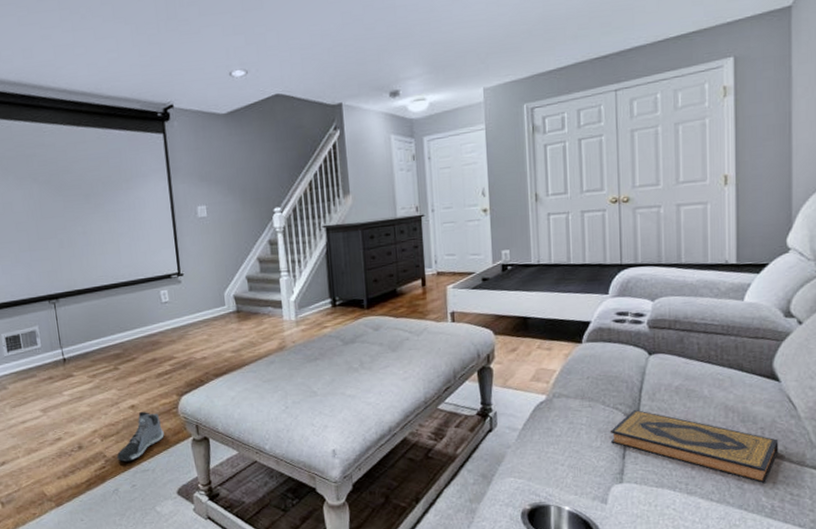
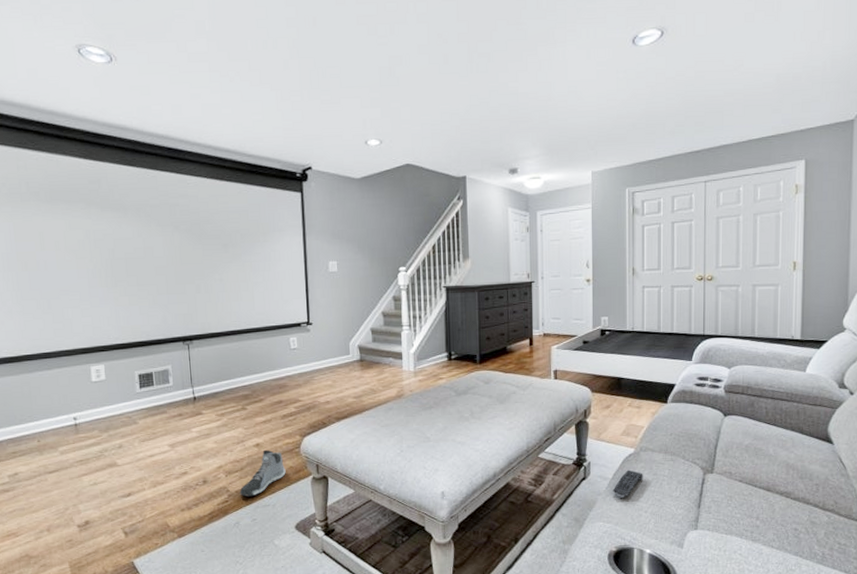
remote control: none [523,419,558,452] -> present [613,470,643,499]
hardback book: present [610,409,779,484] -> none [688,464,830,534]

